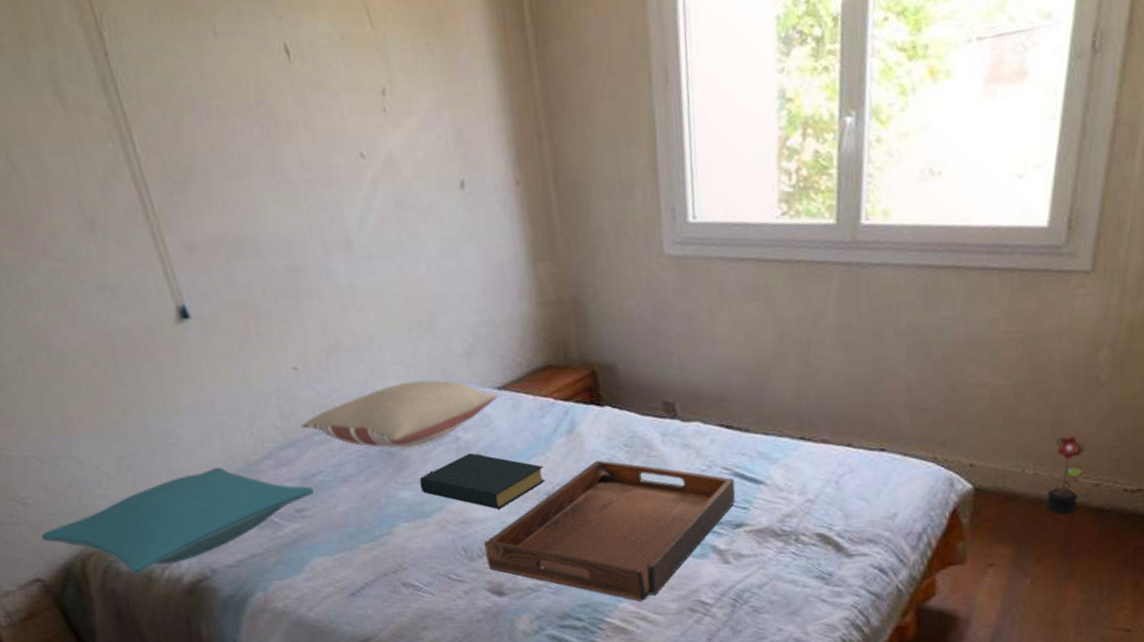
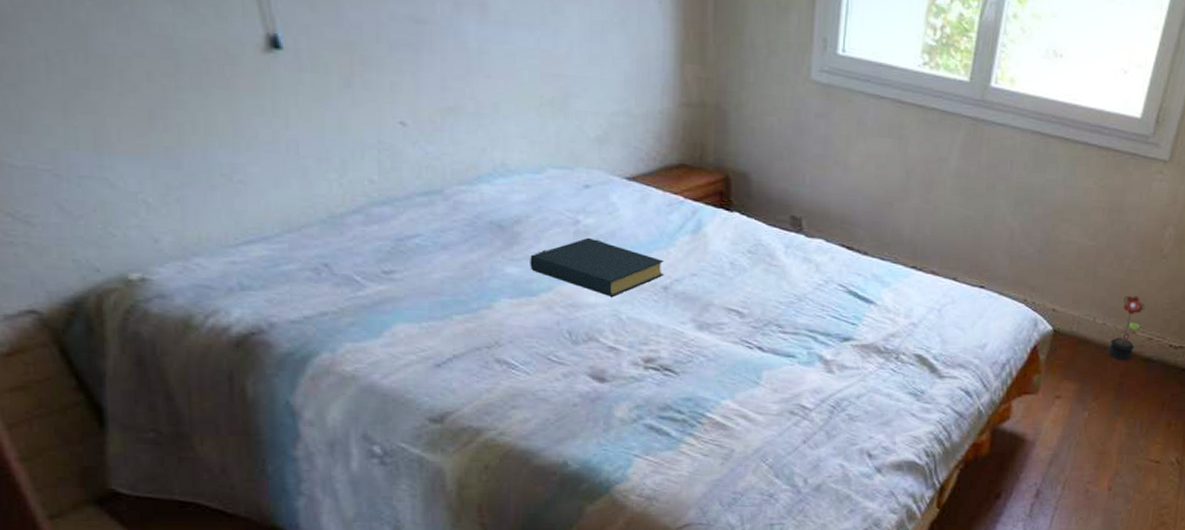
pillow: present [41,467,315,575] -> none [45,213,408,319]
pillow: present [301,380,497,449] -> none [401,157,625,224]
serving tray: present [484,460,736,601] -> none [591,262,848,400]

